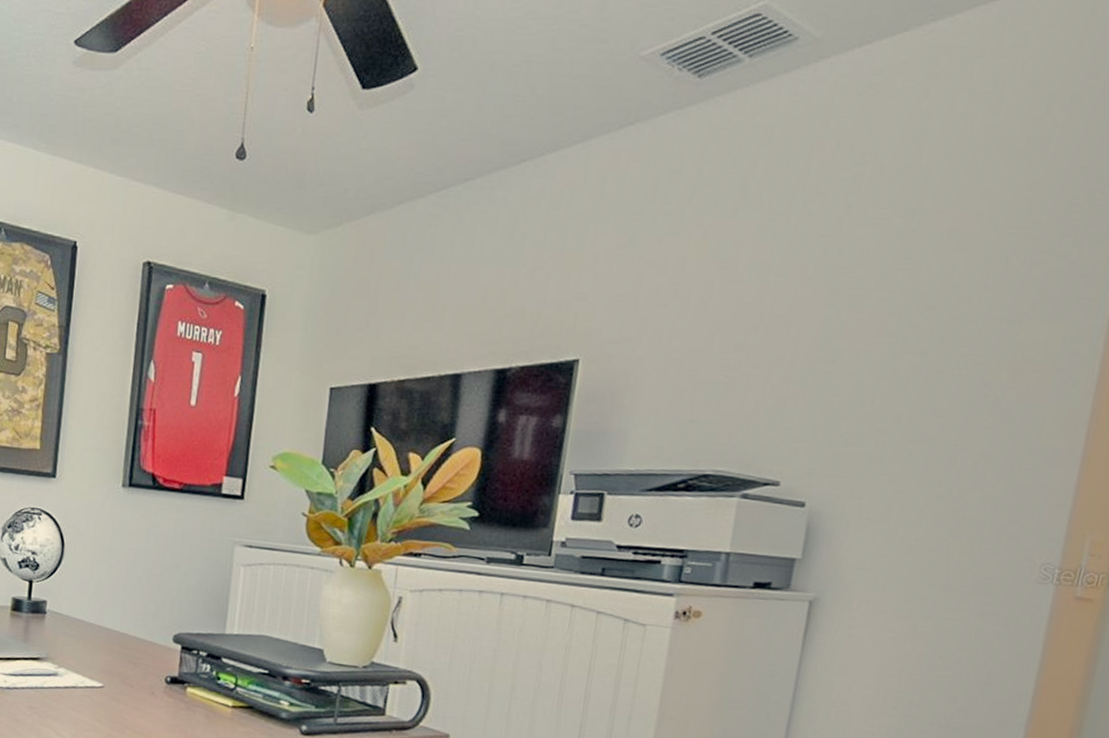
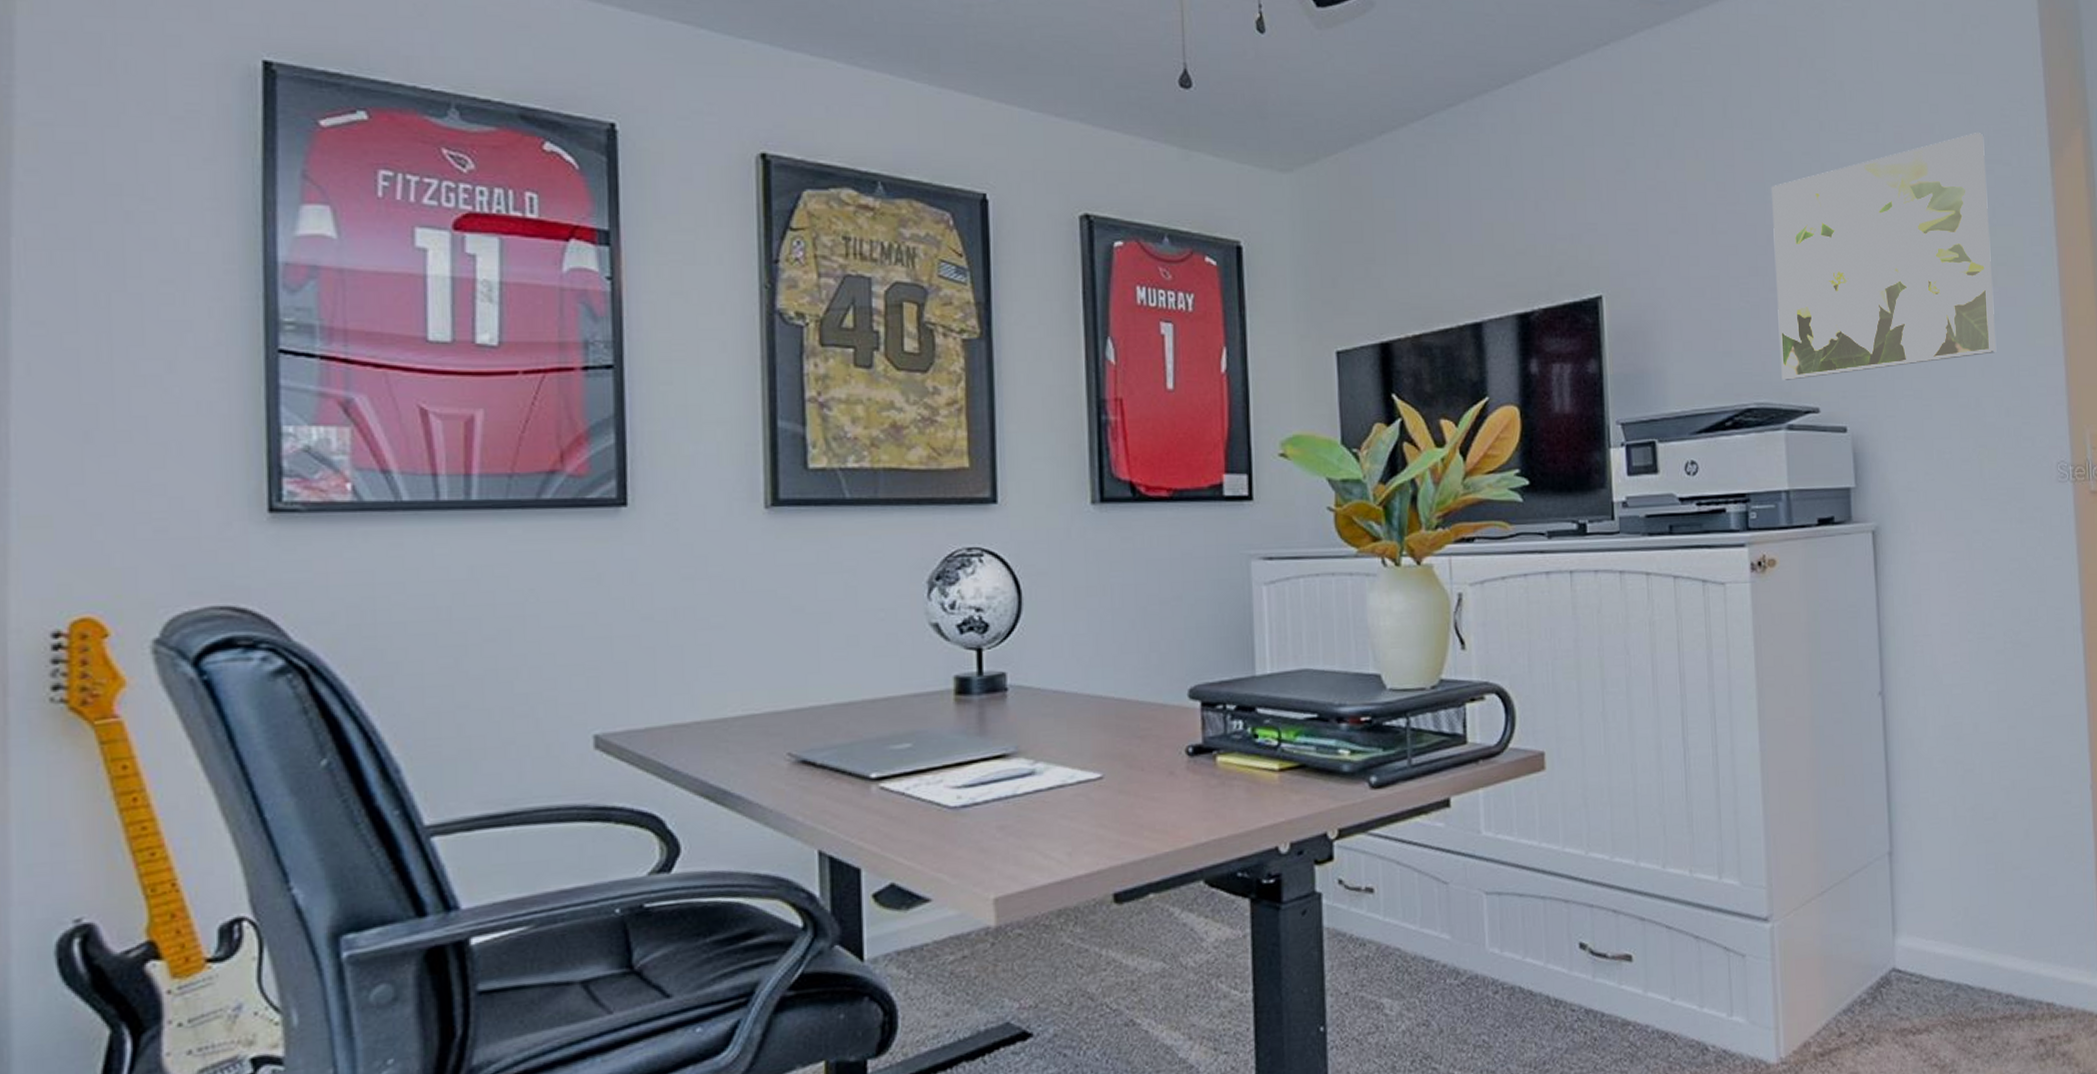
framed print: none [746,222,1043,453] -> present [1771,133,1997,380]

